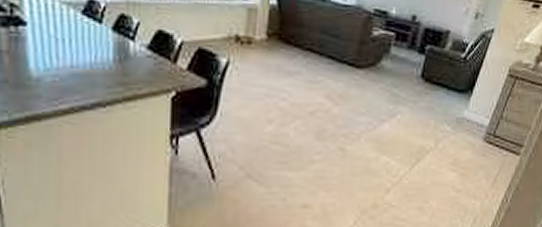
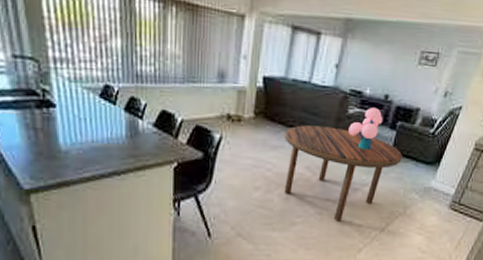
dining table: none [301,48,432,158] -> present [284,125,402,221]
bouquet: none [373,29,411,76] -> present [348,108,383,150]

